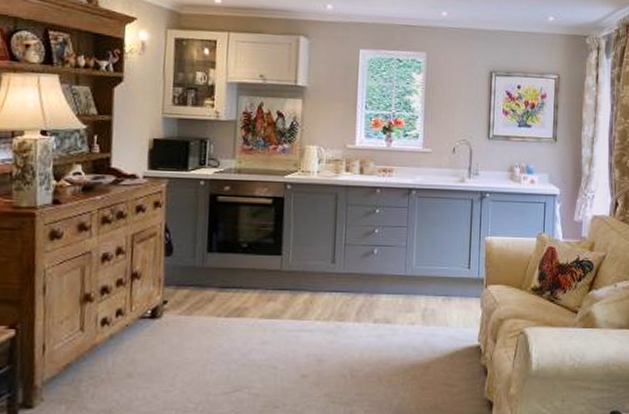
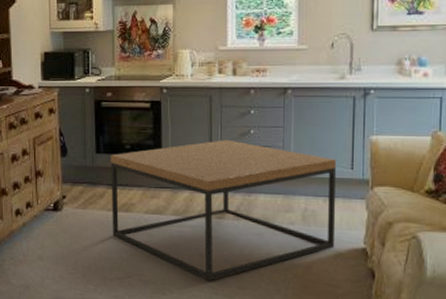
coffee table: none [220,239,456,389] -> present [111,140,337,281]

